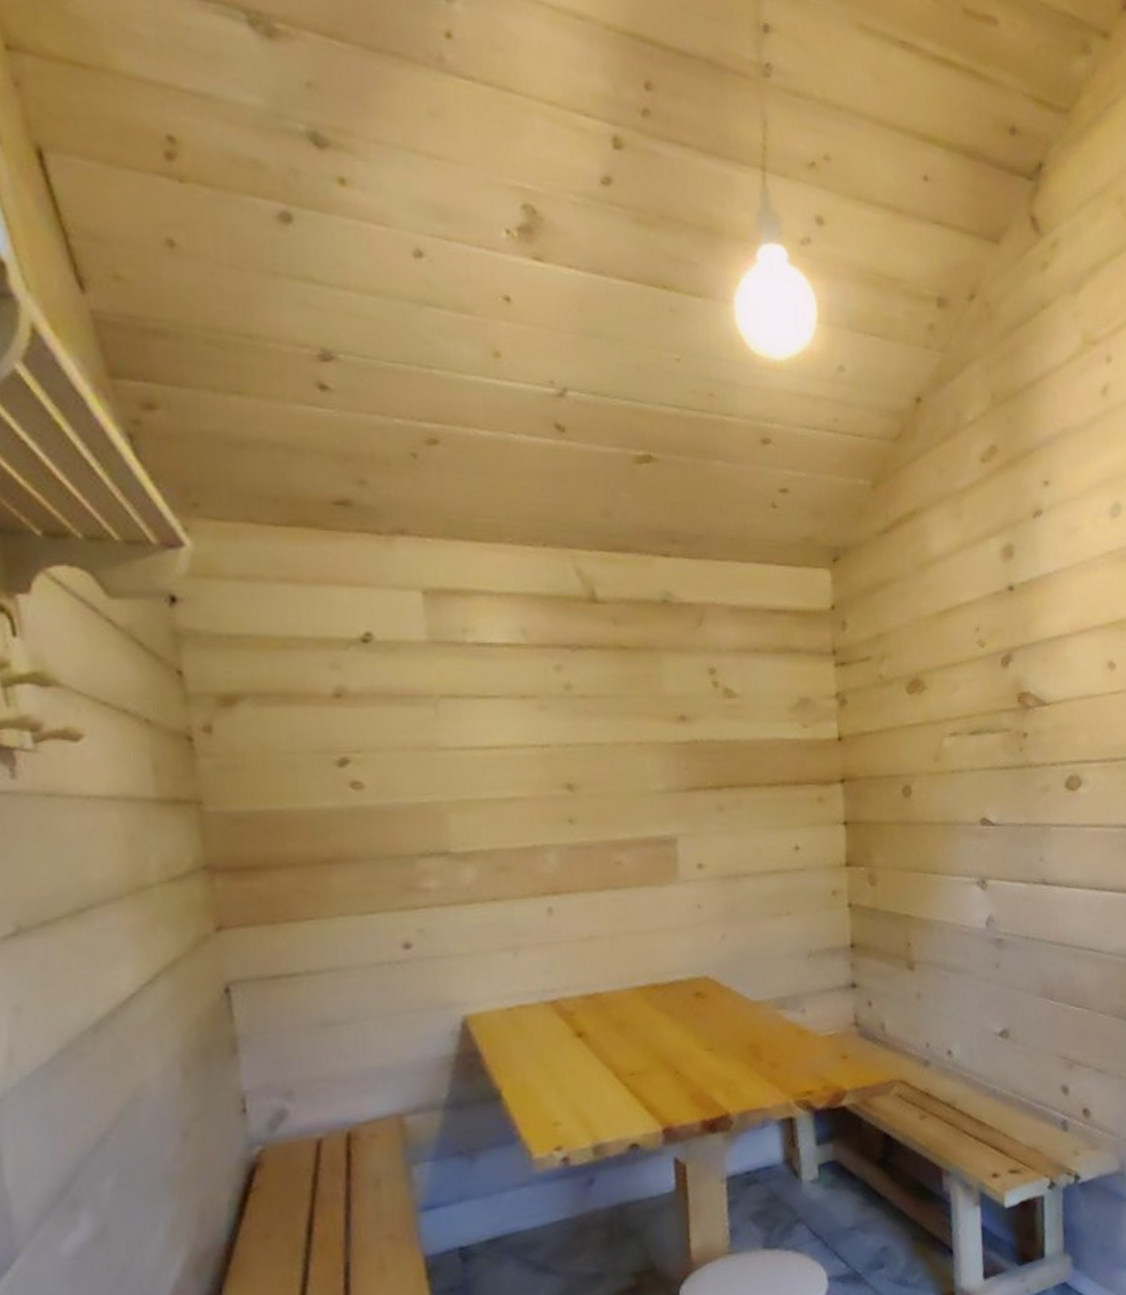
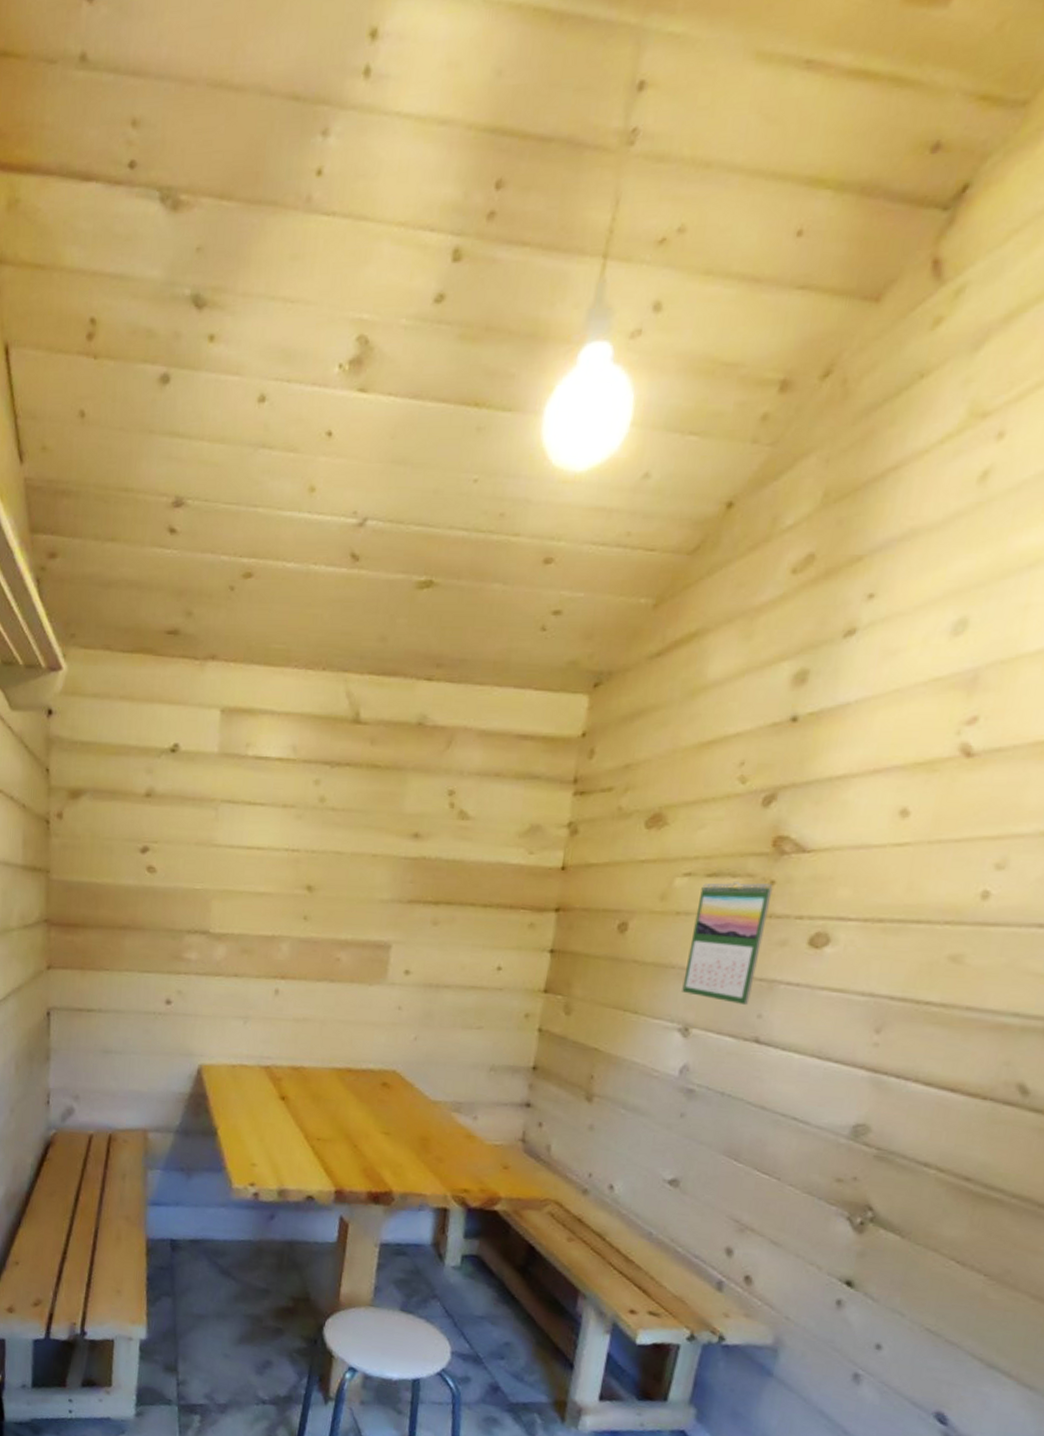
calendar: none [968,736,1030,851] -> present [682,881,773,1006]

